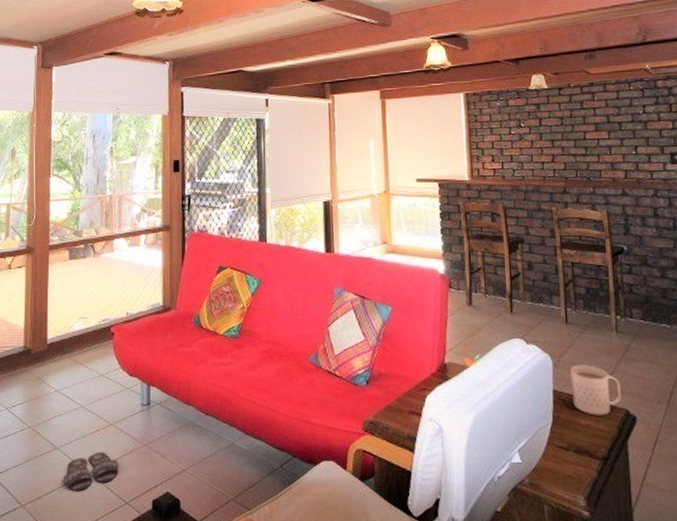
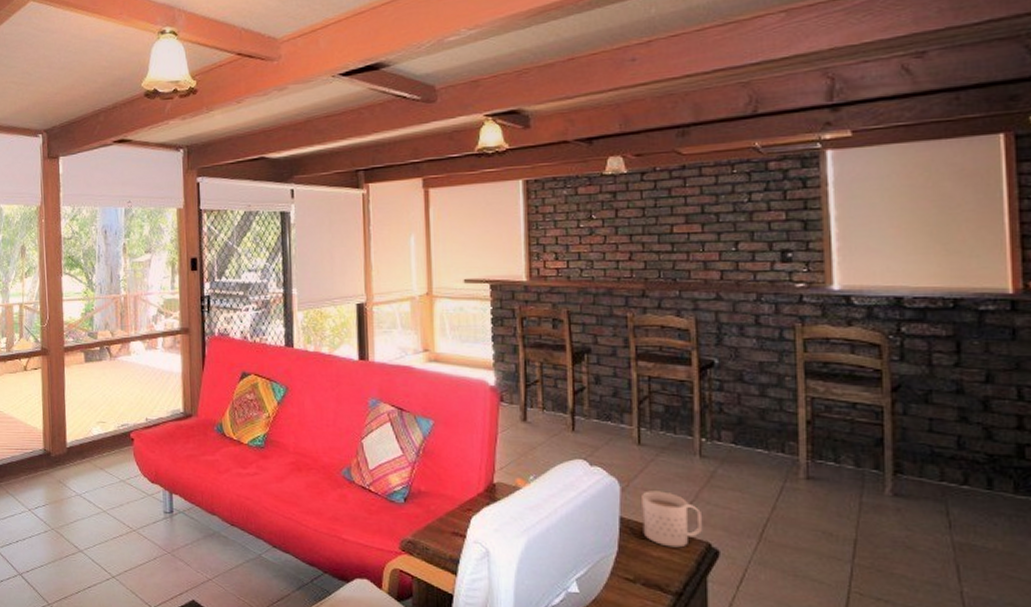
slippers: present [64,451,119,492] -> none [88,556,143,595]

